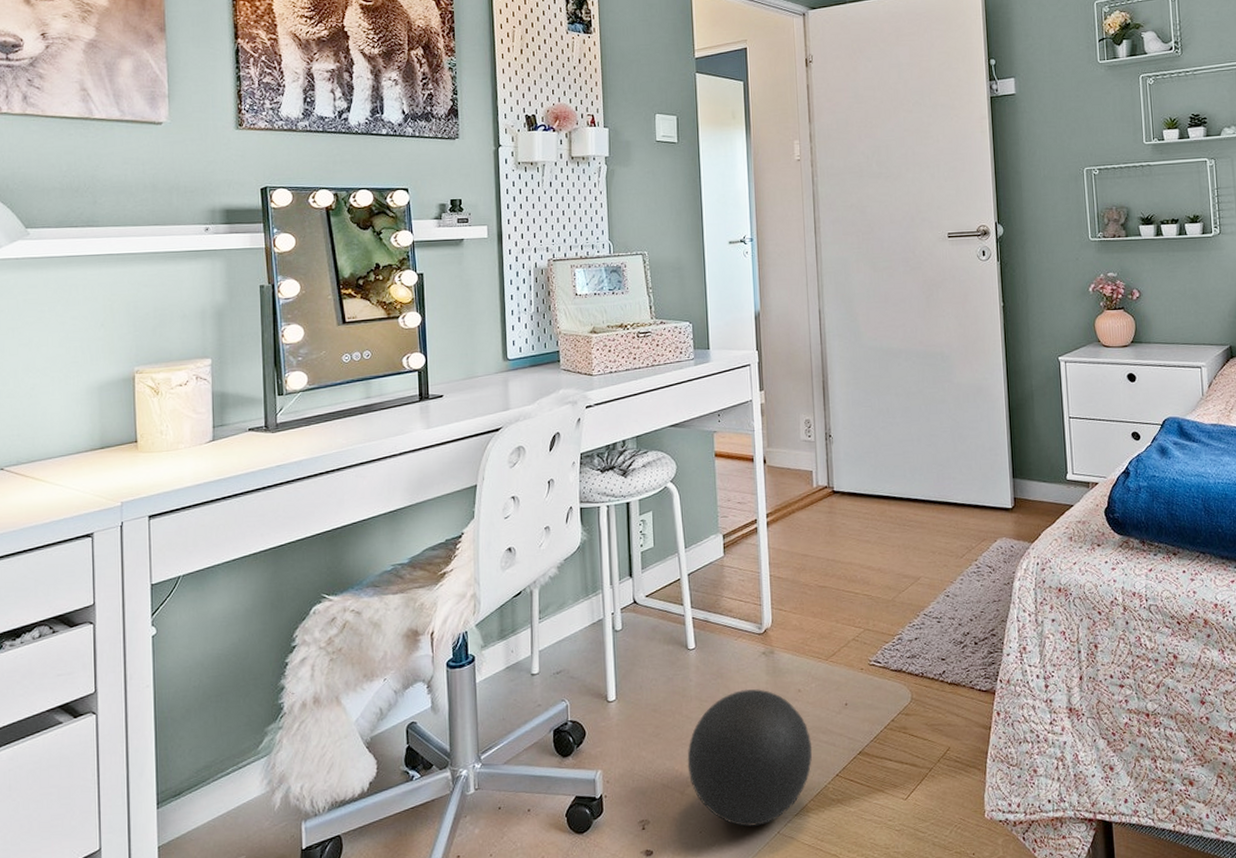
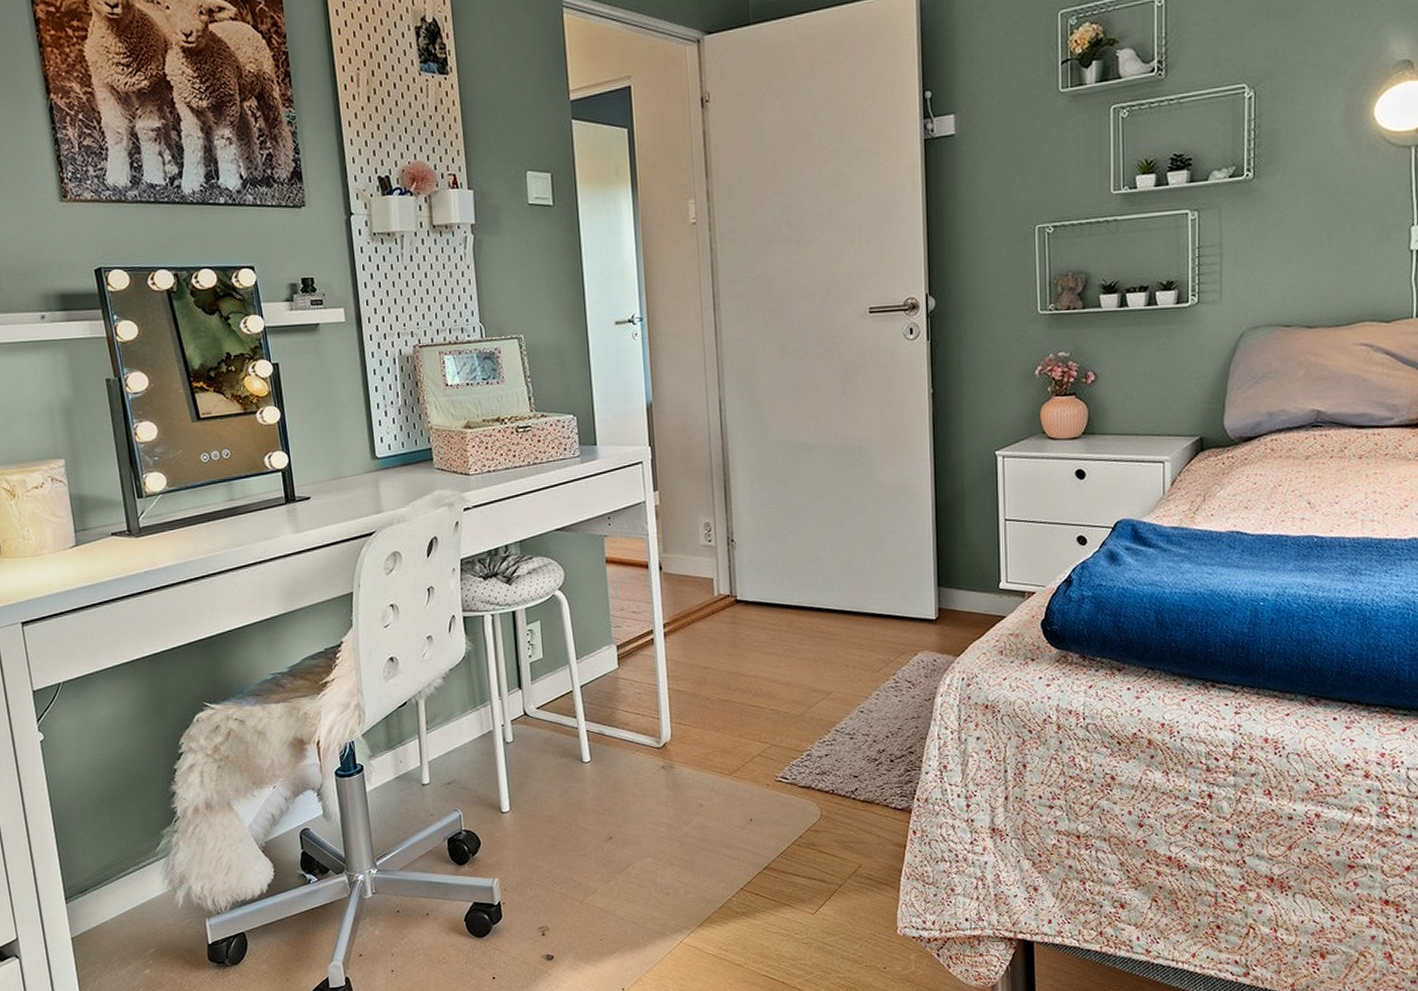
ball: present [687,689,813,827] -> none [585,802,716,935]

